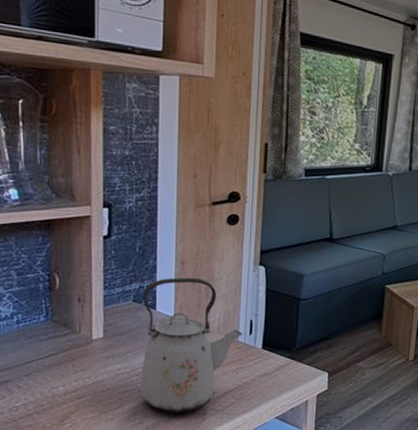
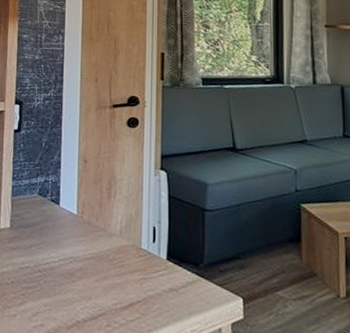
kettle: present [140,277,242,412] -> none [42,174,145,321]

